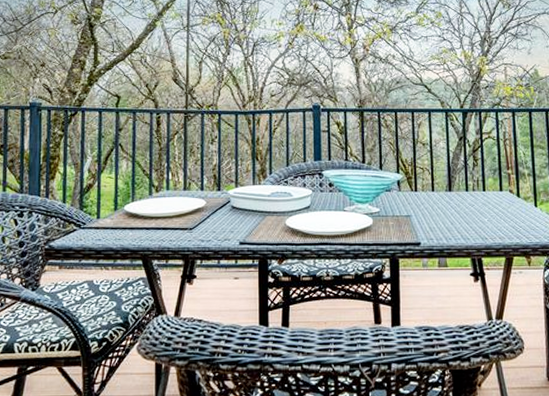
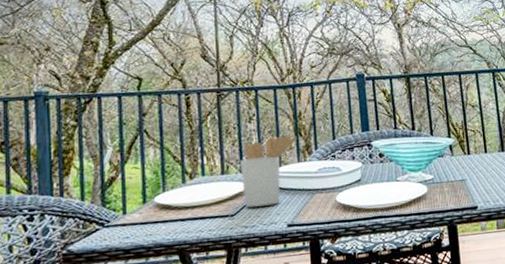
utensil holder: none [200,158,254,223] -> present [239,135,297,208]

